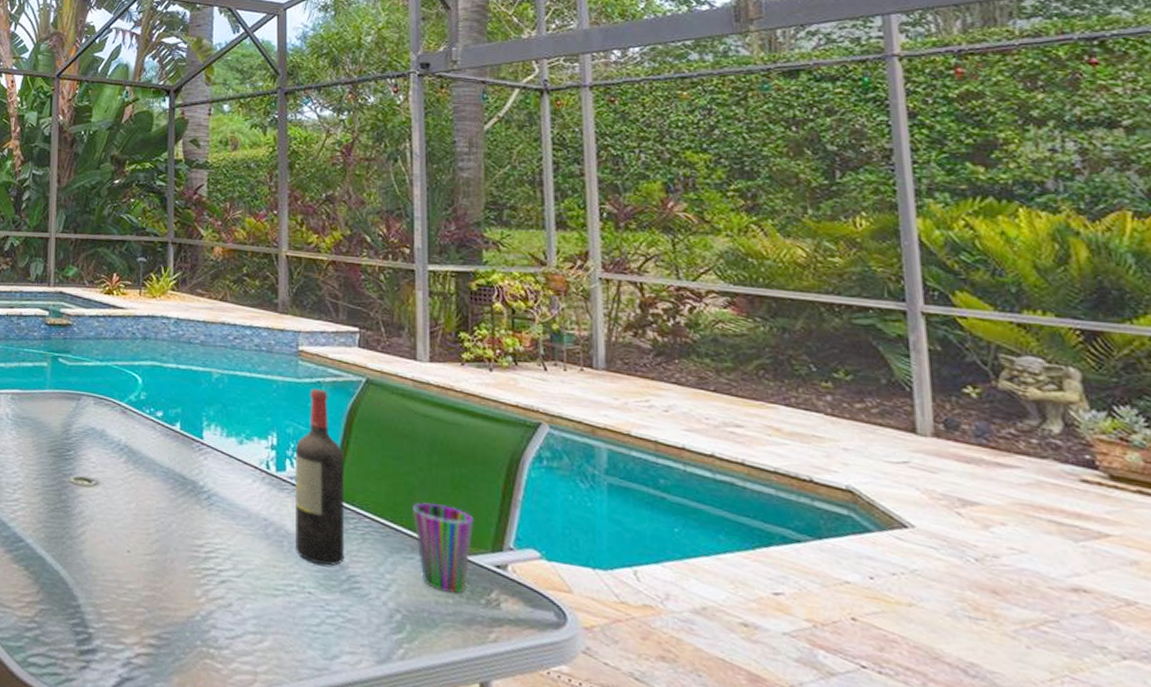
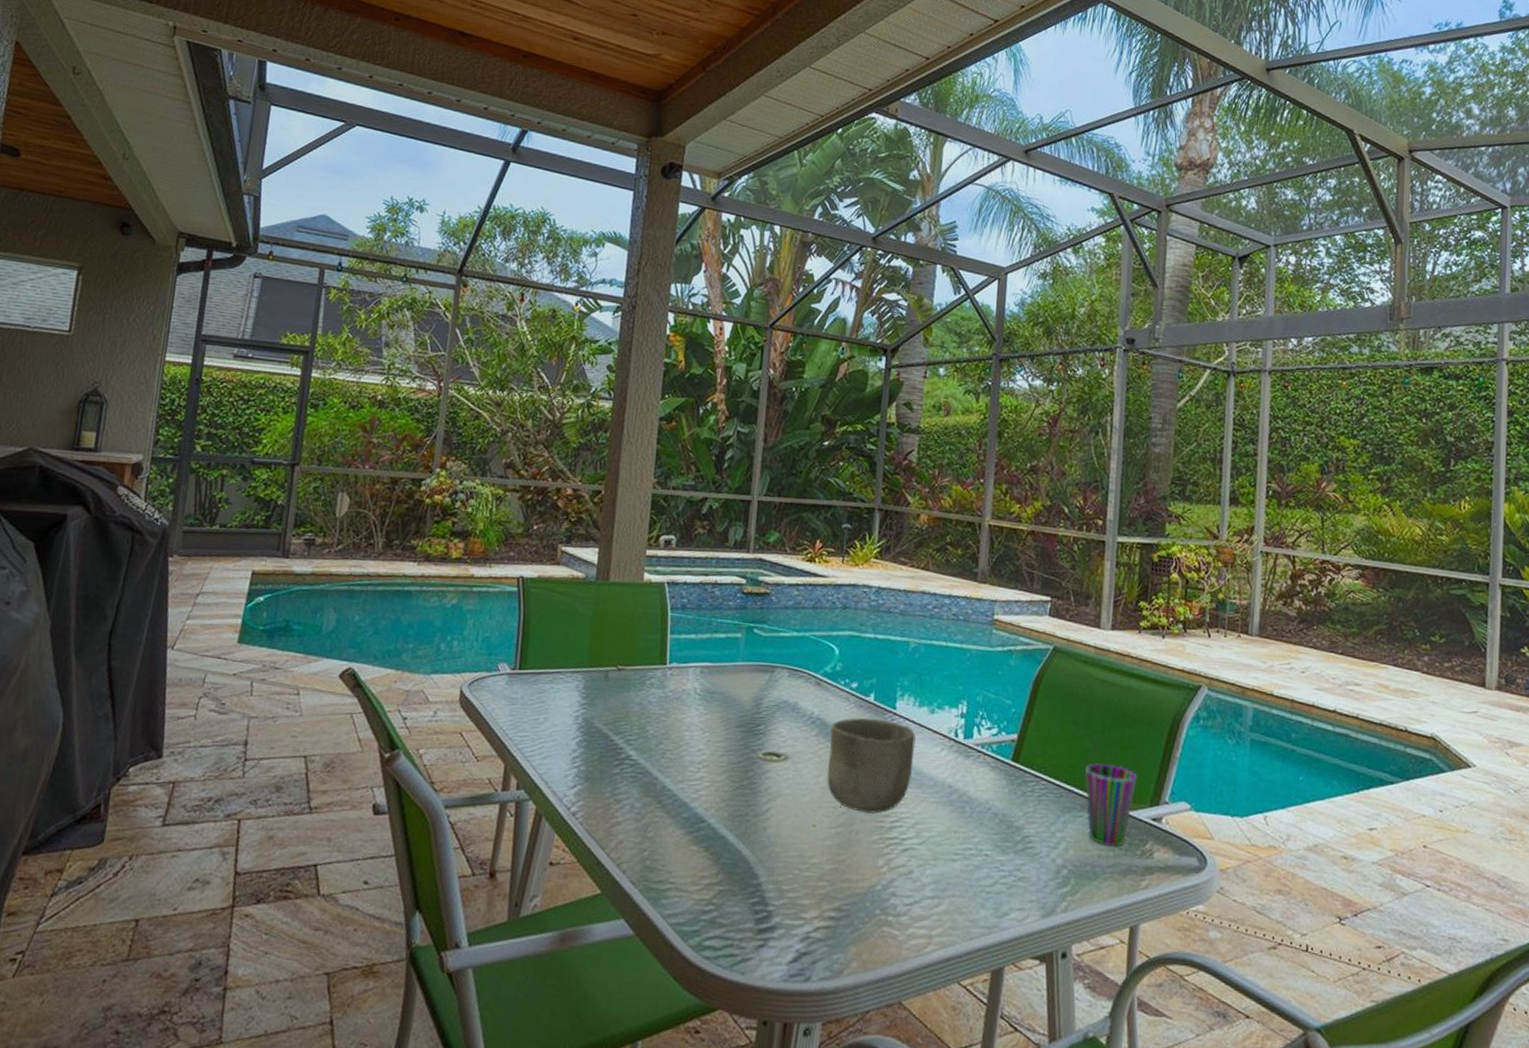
bowl: none [138,446,225,543] -> present [827,718,916,814]
wine bottle: present [294,388,345,566] -> none [975,656,1029,829]

